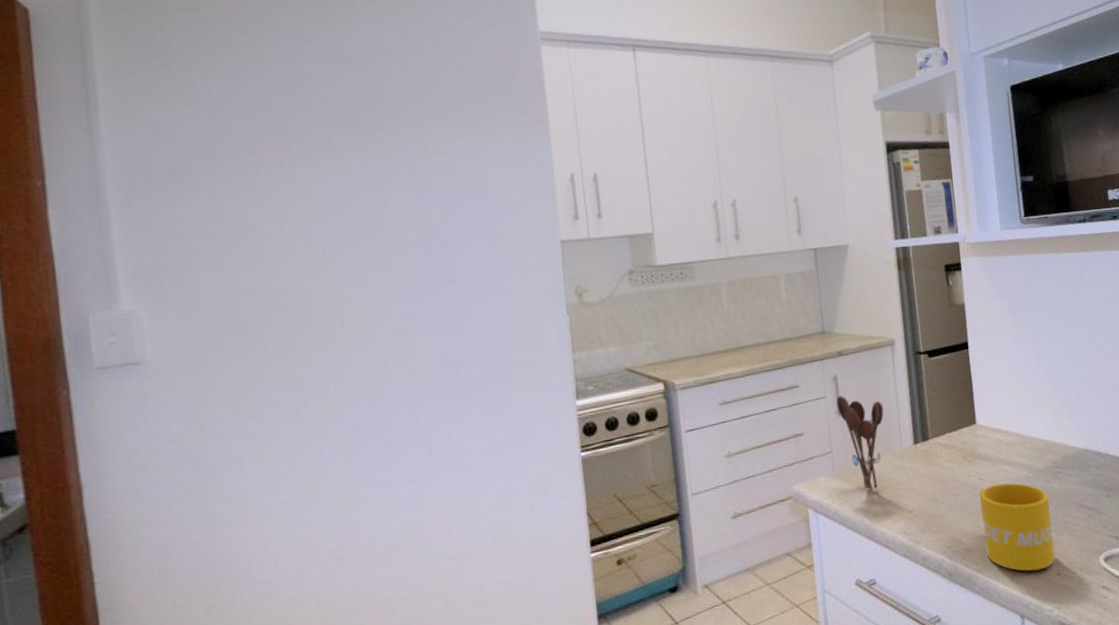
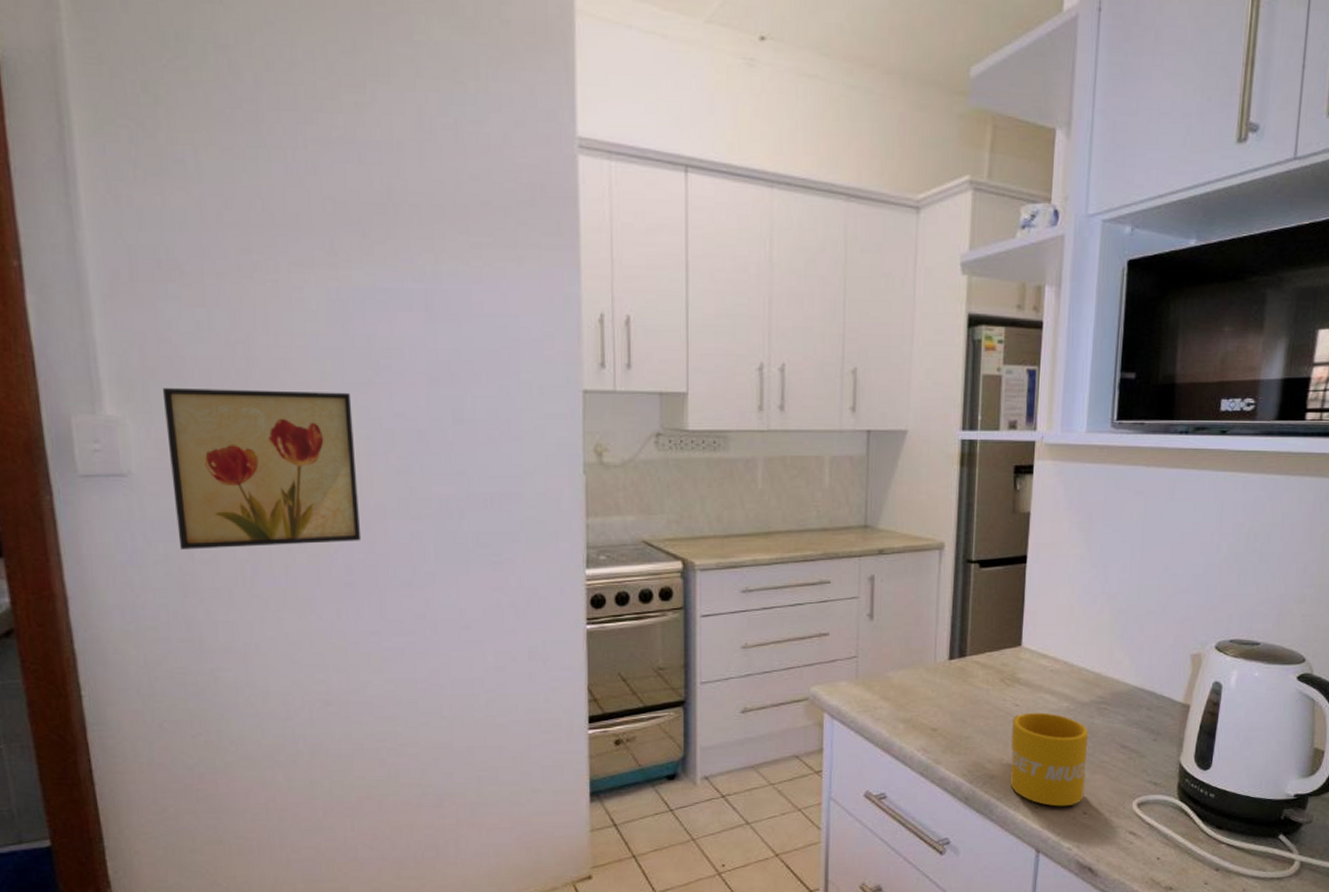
wall art: none [175,265,366,427] -> present [162,388,362,549]
utensil holder: present [836,396,884,490] -> none [869,598,921,702]

